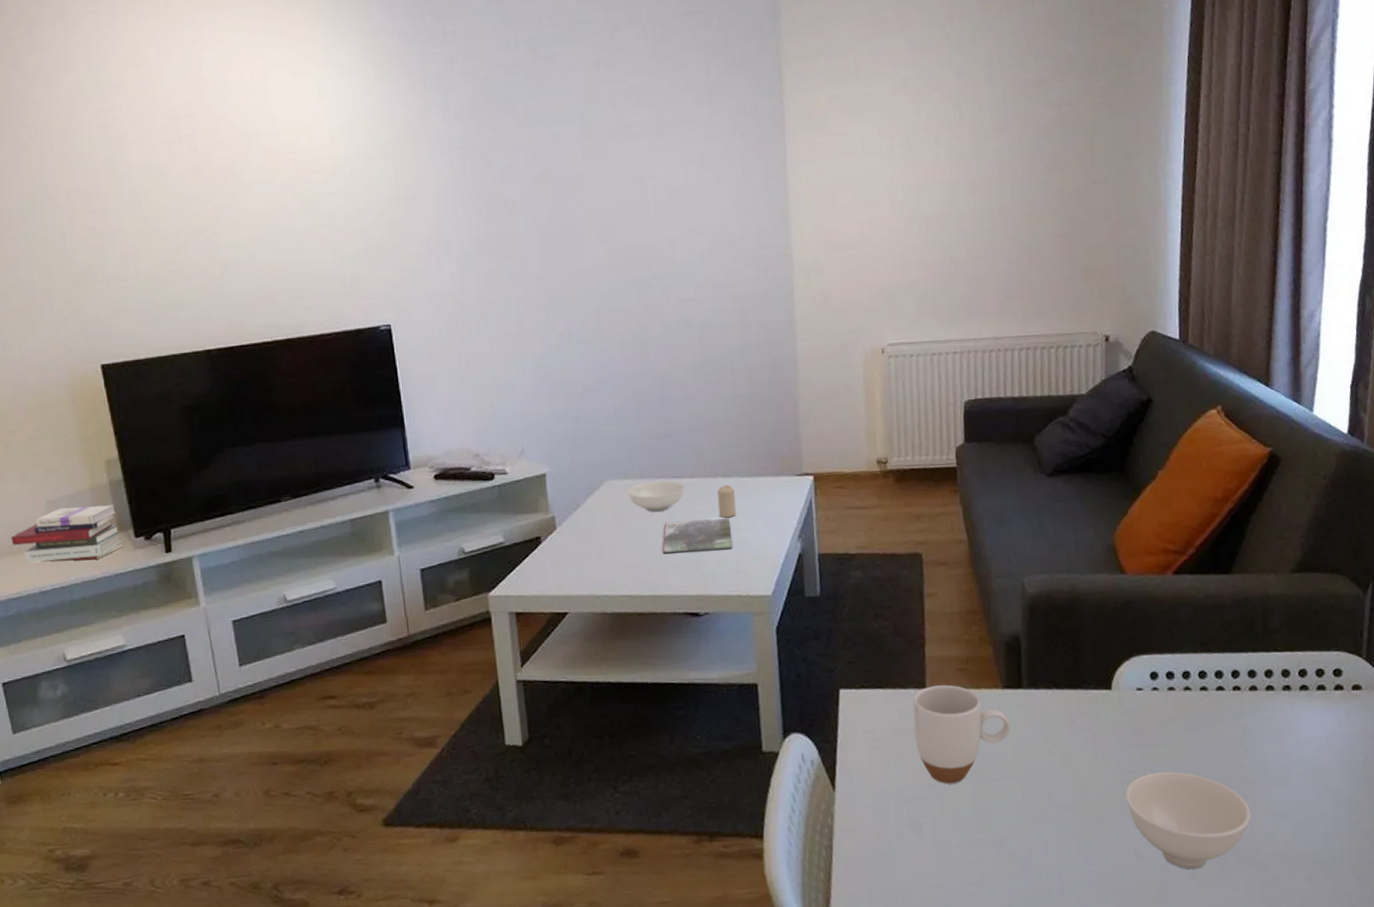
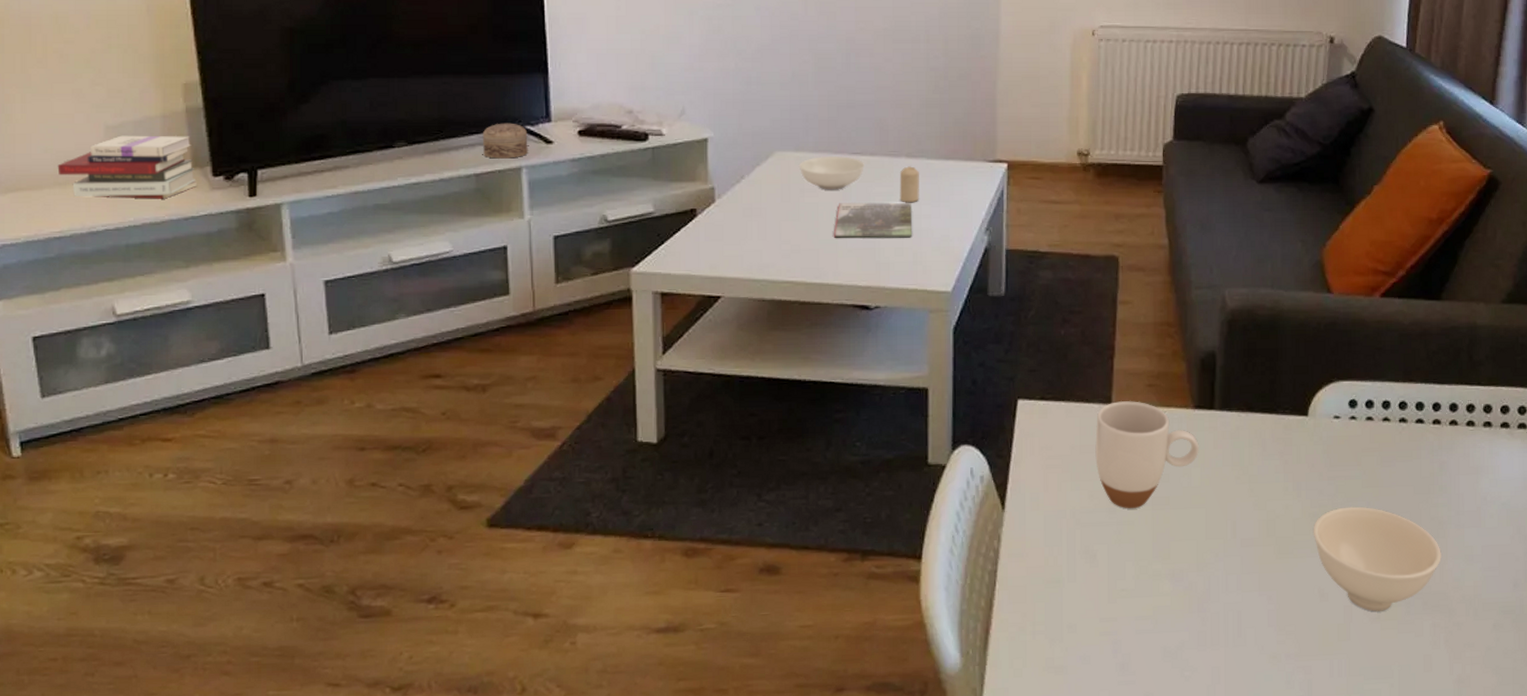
decorative box: none [353,473,393,505] -> present [482,123,528,159]

